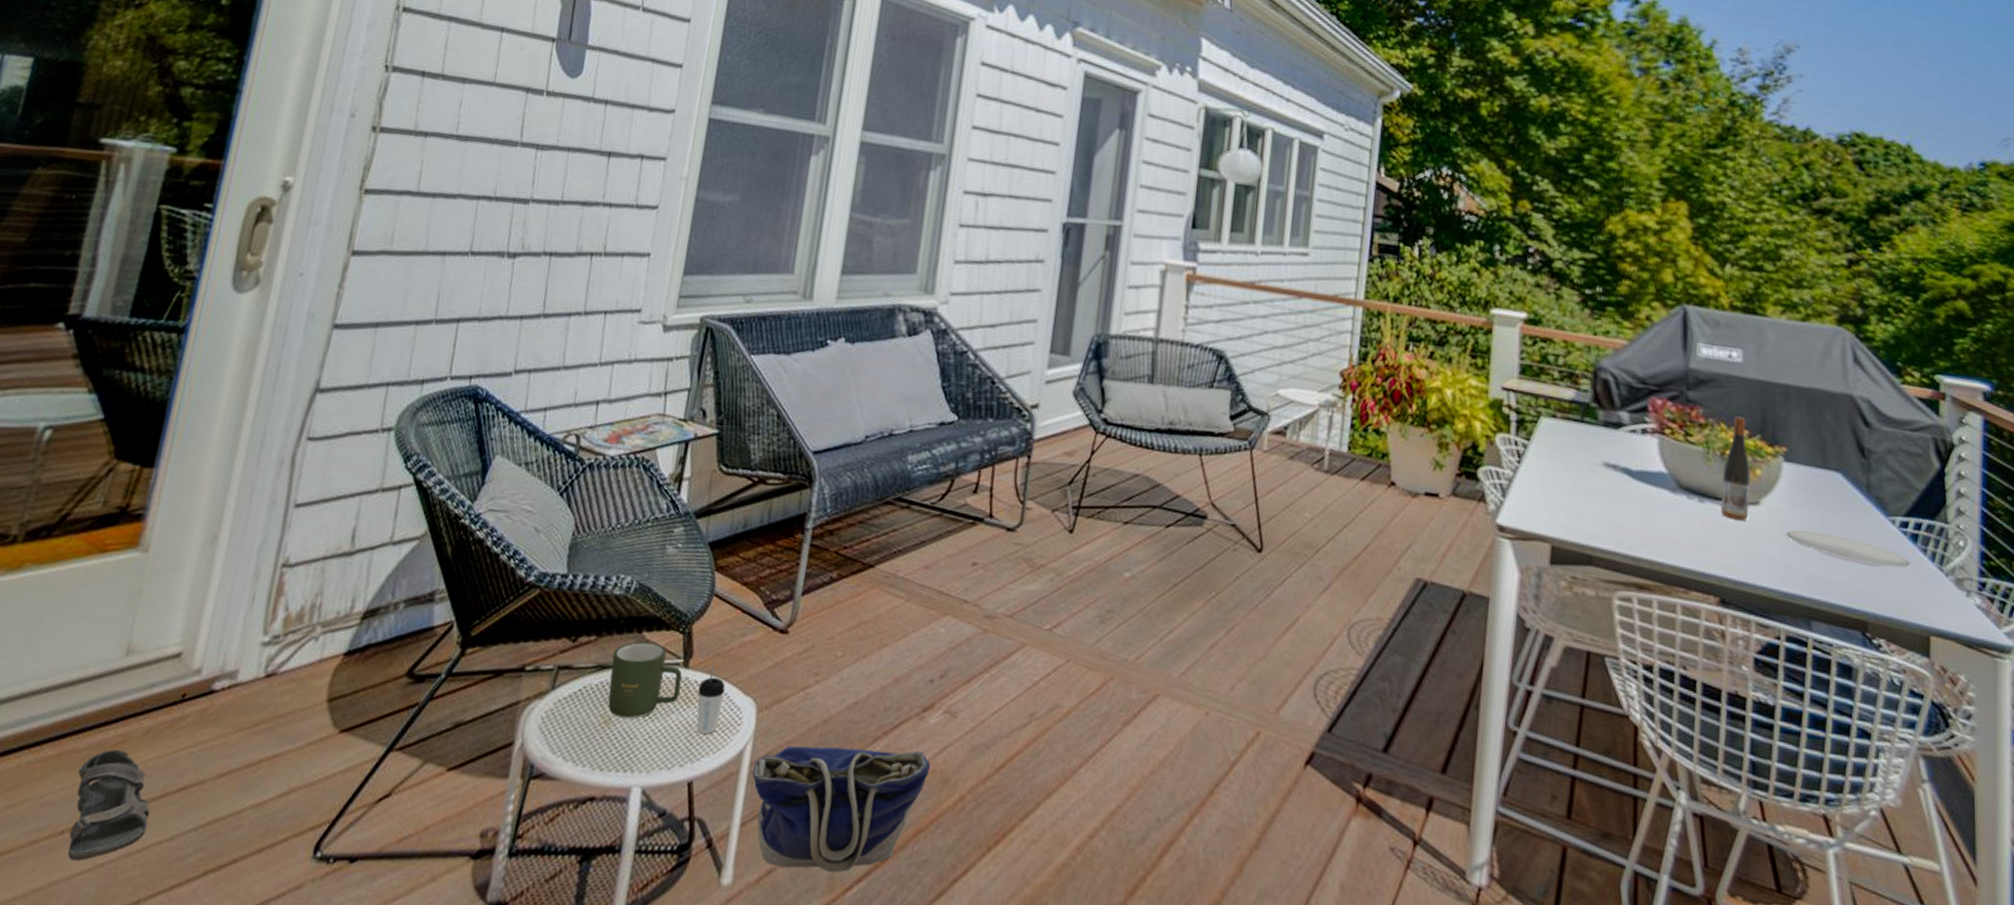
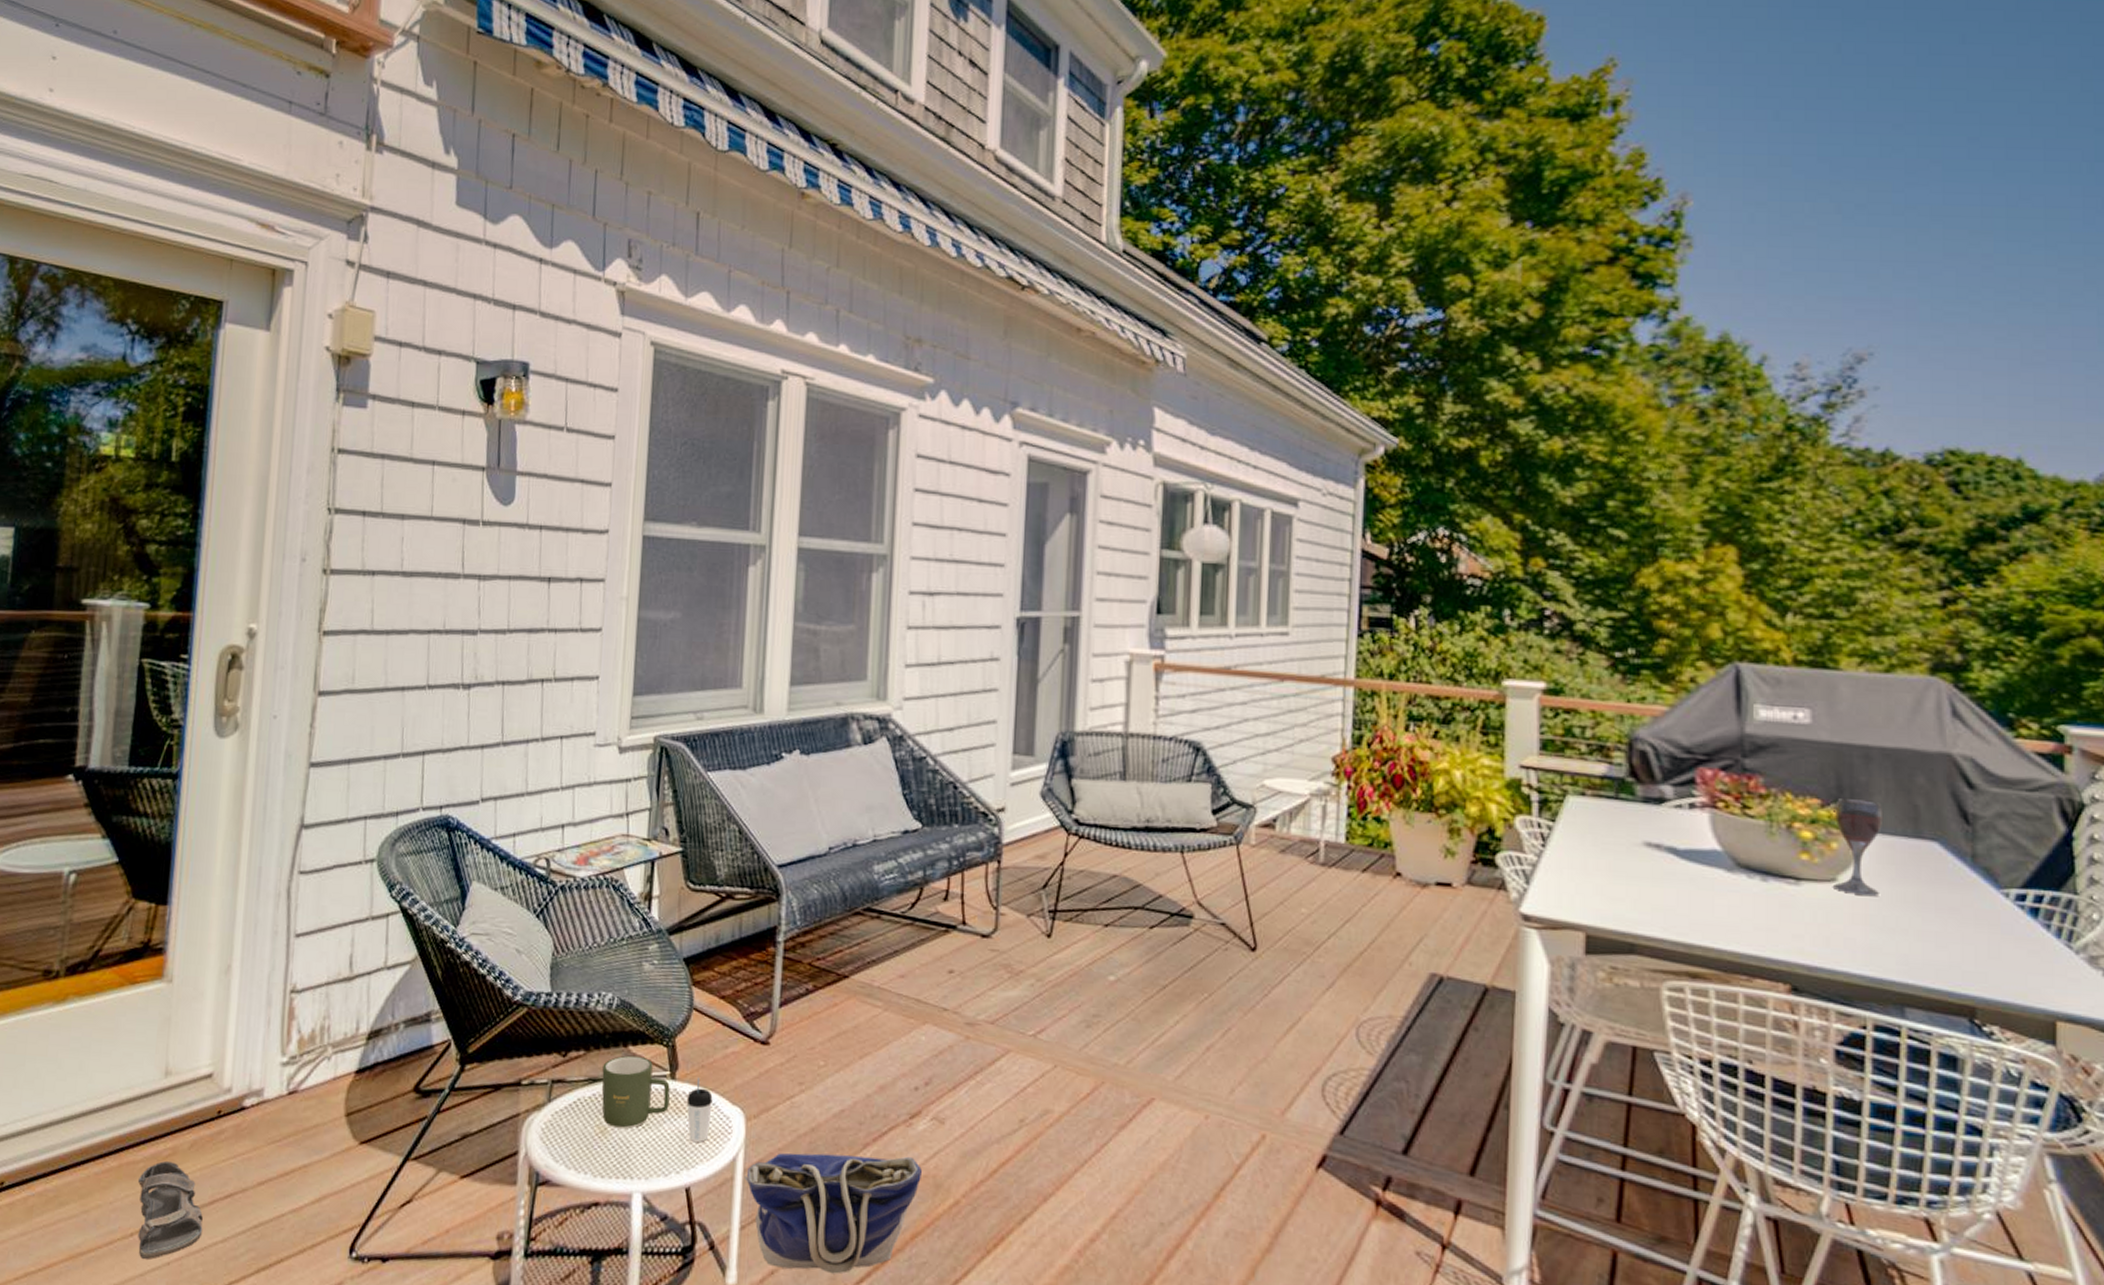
wine bottle: present [1720,416,1750,521] -> none [1788,784,1824,900]
cup: none [1757,429,1798,520] -> present [1834,797,1884,897]
plate: present [1786,529,1911,569] -> none [1871,907,2030,947]

